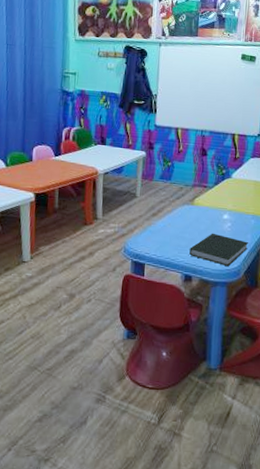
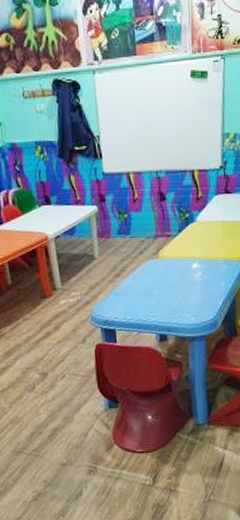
book: present [189,233,249,267] -> none [161,285,223,319]

